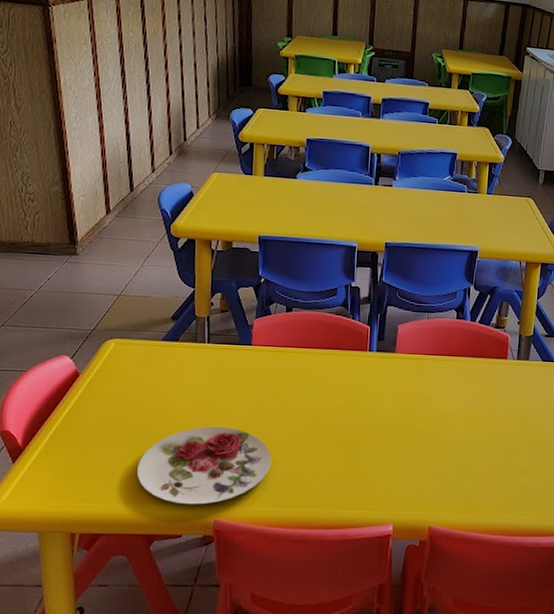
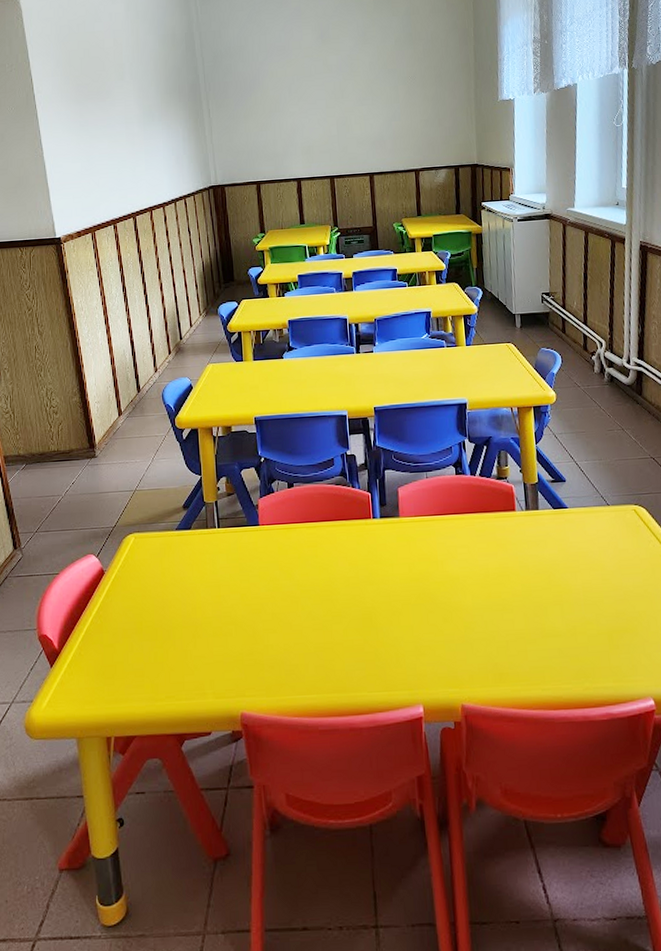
plate: present [136,426,272,505] -> none [163,612,291,699]

